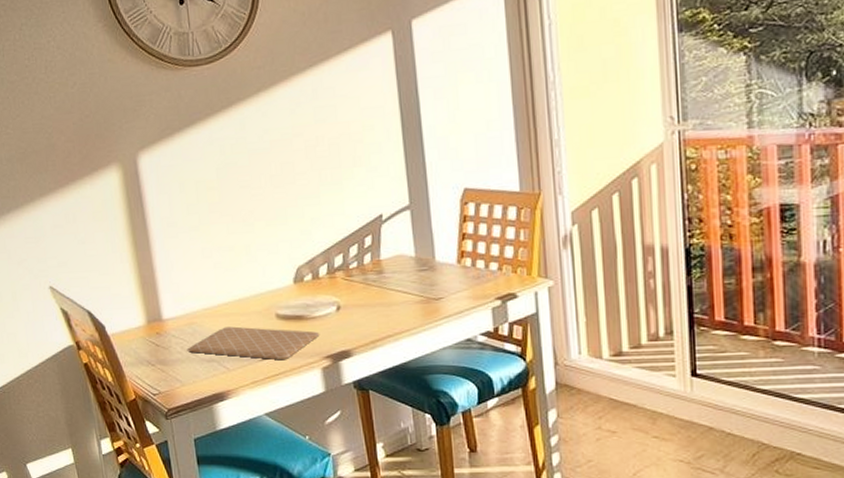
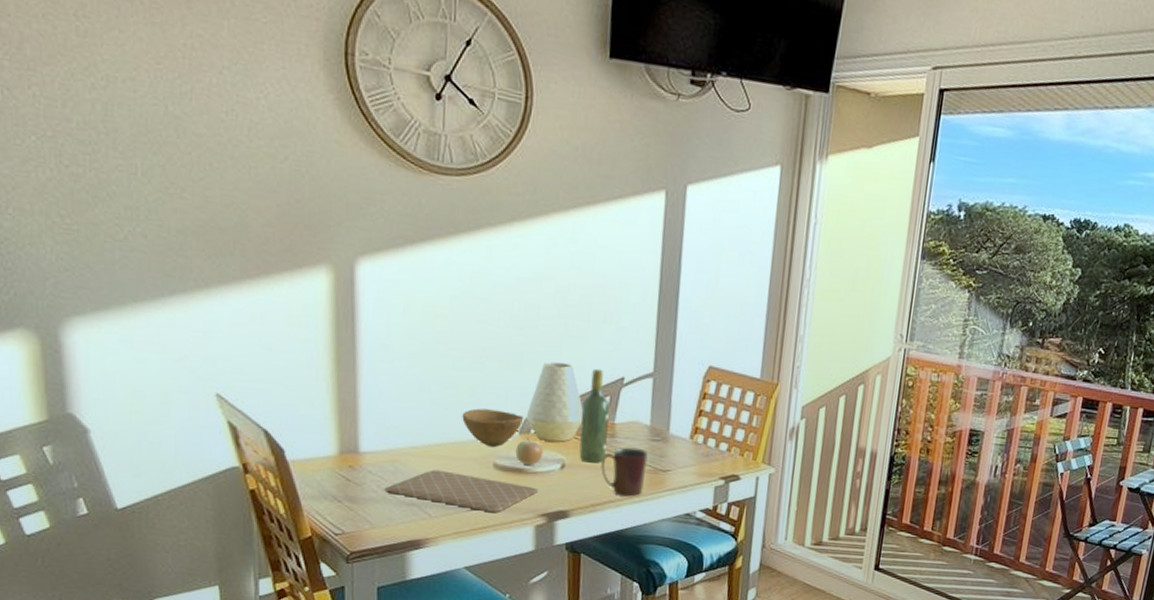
bowl: none [242,264,296,300] -> present [462,408,524,448]
fruit: none [293,285,319,311] -> present [515,437,544,465]
vase: none [297,211,349,286] -> present [526,361,583,442]
wine bottle: none [346,210,378,301] -> present [579,368,610,463]
mug: none [374,280,420,328] -> present [601,447,648,496]

